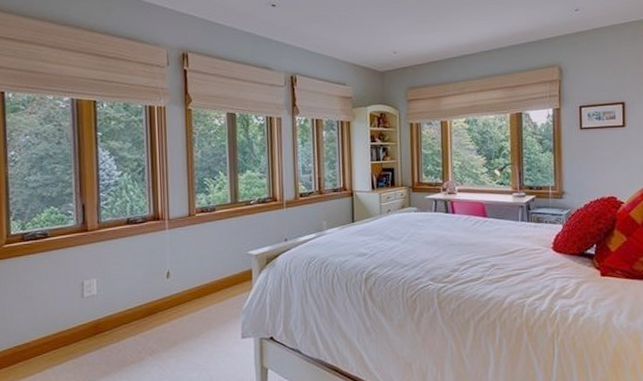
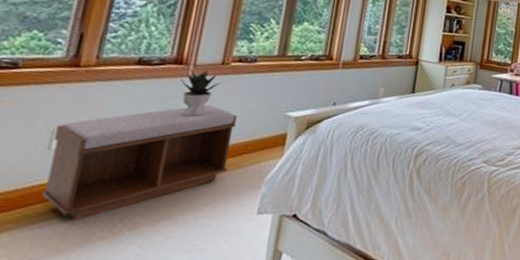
bench: none [84,251,212,350] -> present [41,105,237,220]
potted plant: none [161,221,192,262] -> present [181,68,222,116]

